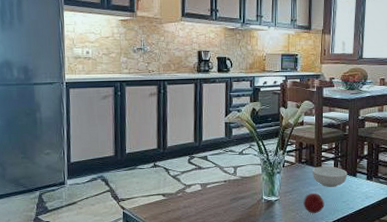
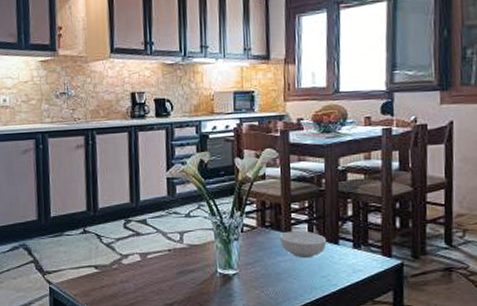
apple: present [303,192,325,214] -> none [270,265,298,292]

